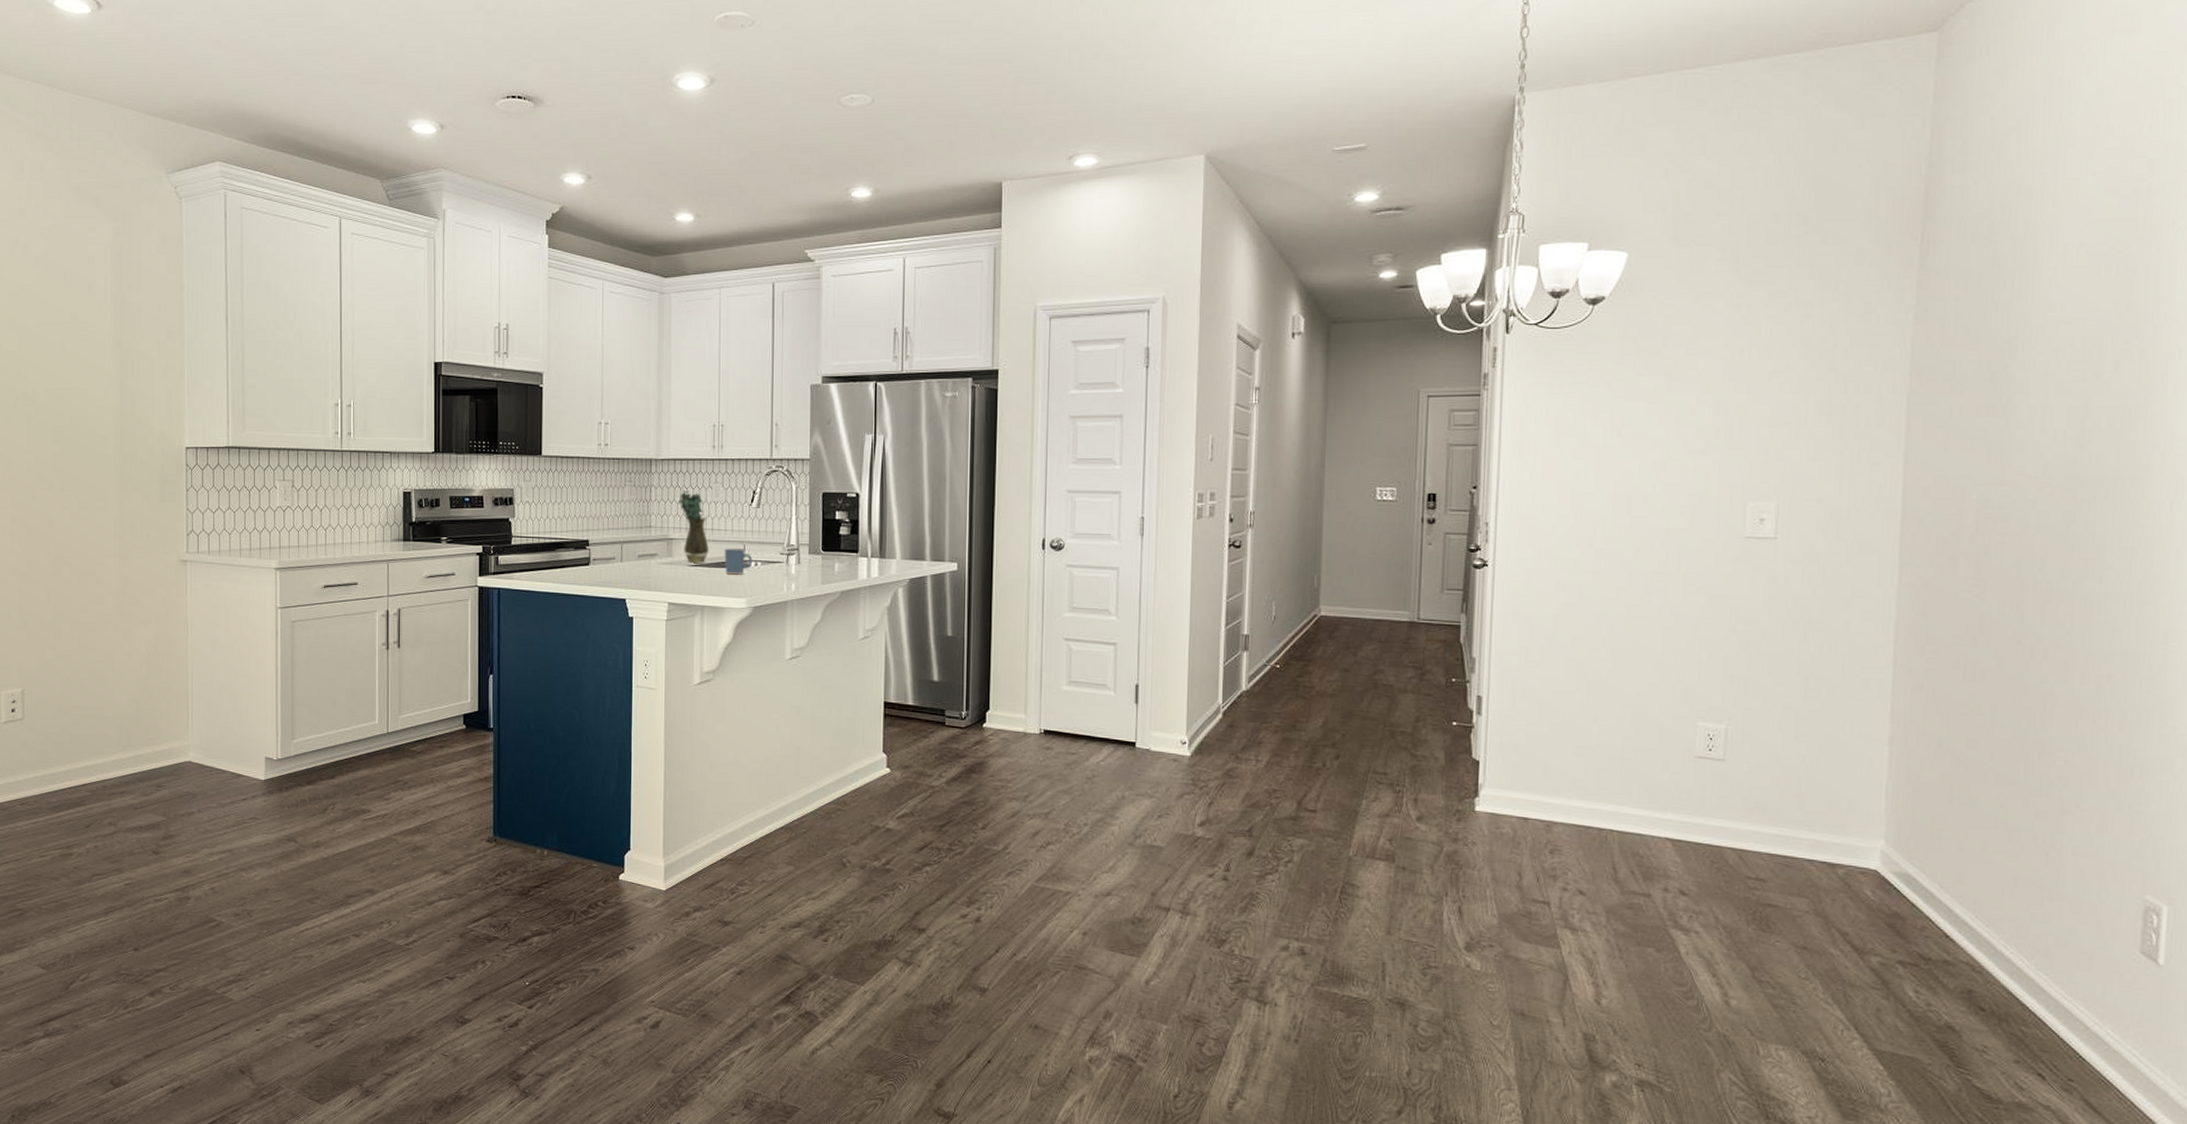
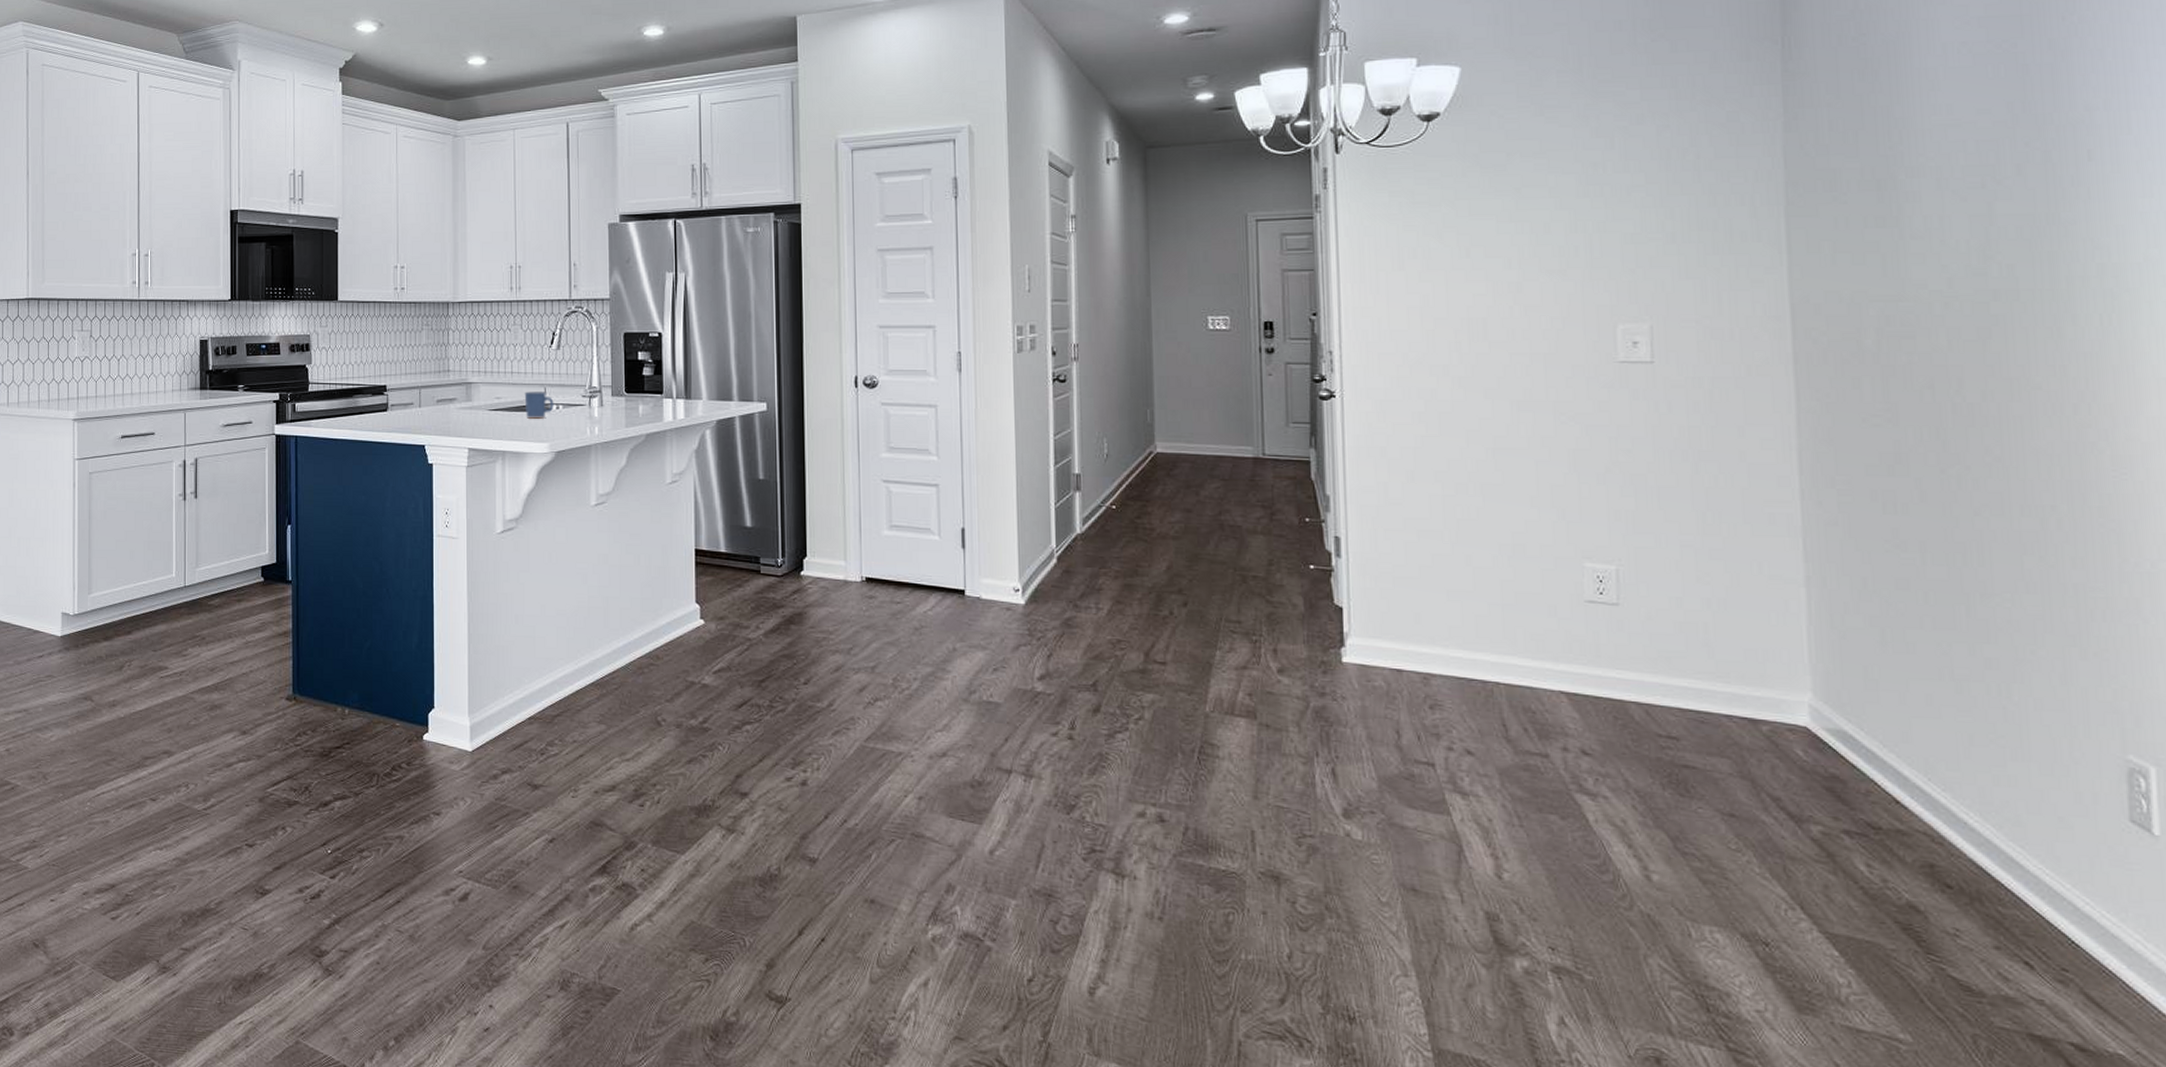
vase: present [678,488,709,564] -> none [477,331,509,408]

